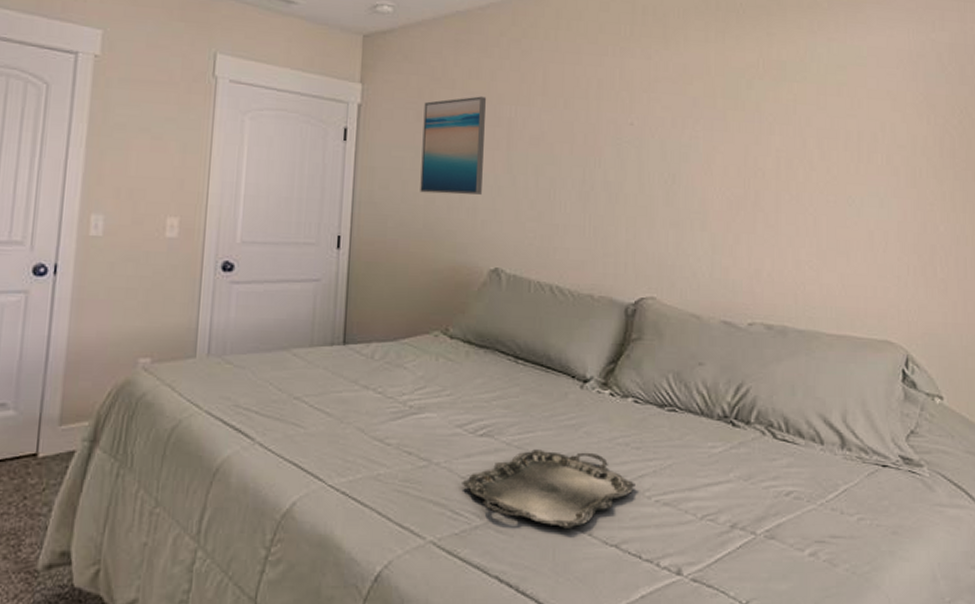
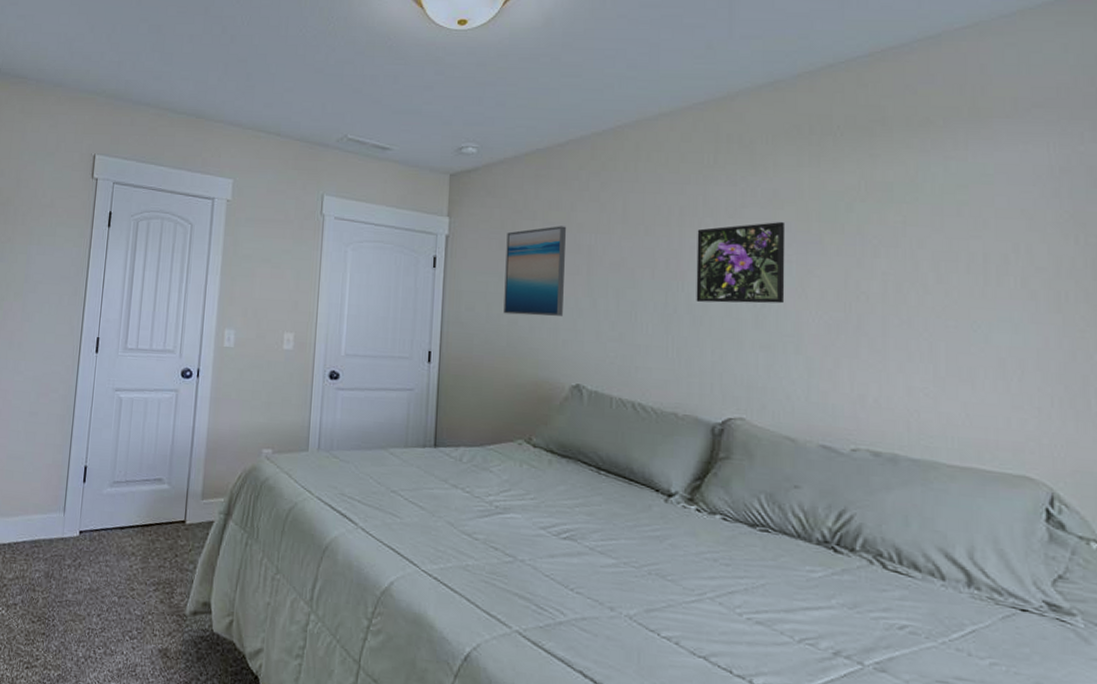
serving tray: present [462,449,636,528] -> none [546,556,725,635]
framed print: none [612,97,694,180] -> present [696,222,786,304]

